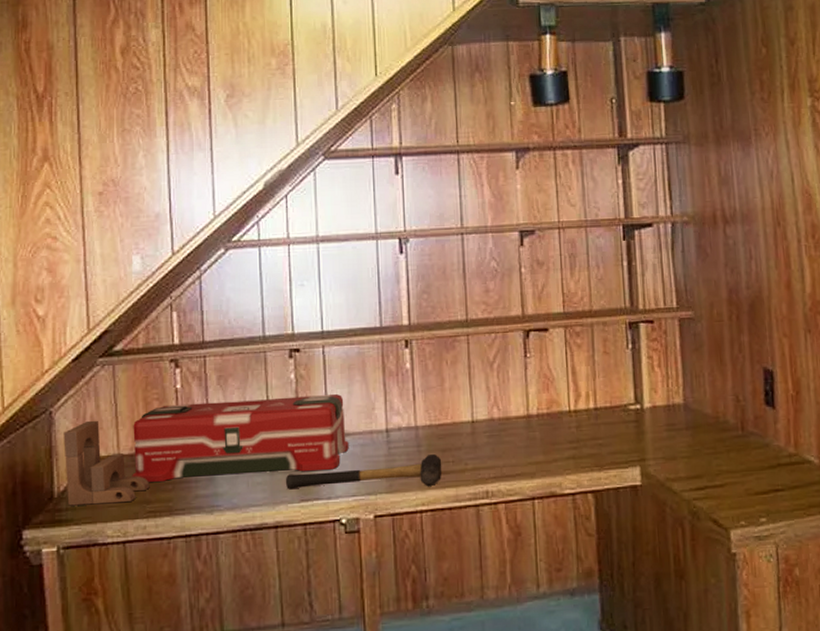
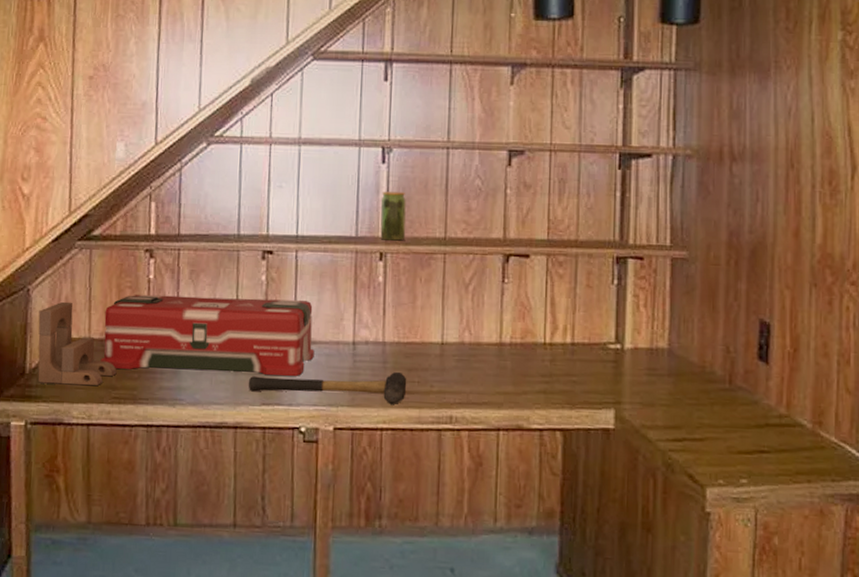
jar: none [401,280,429,328] -> present [380,191,407,241]

